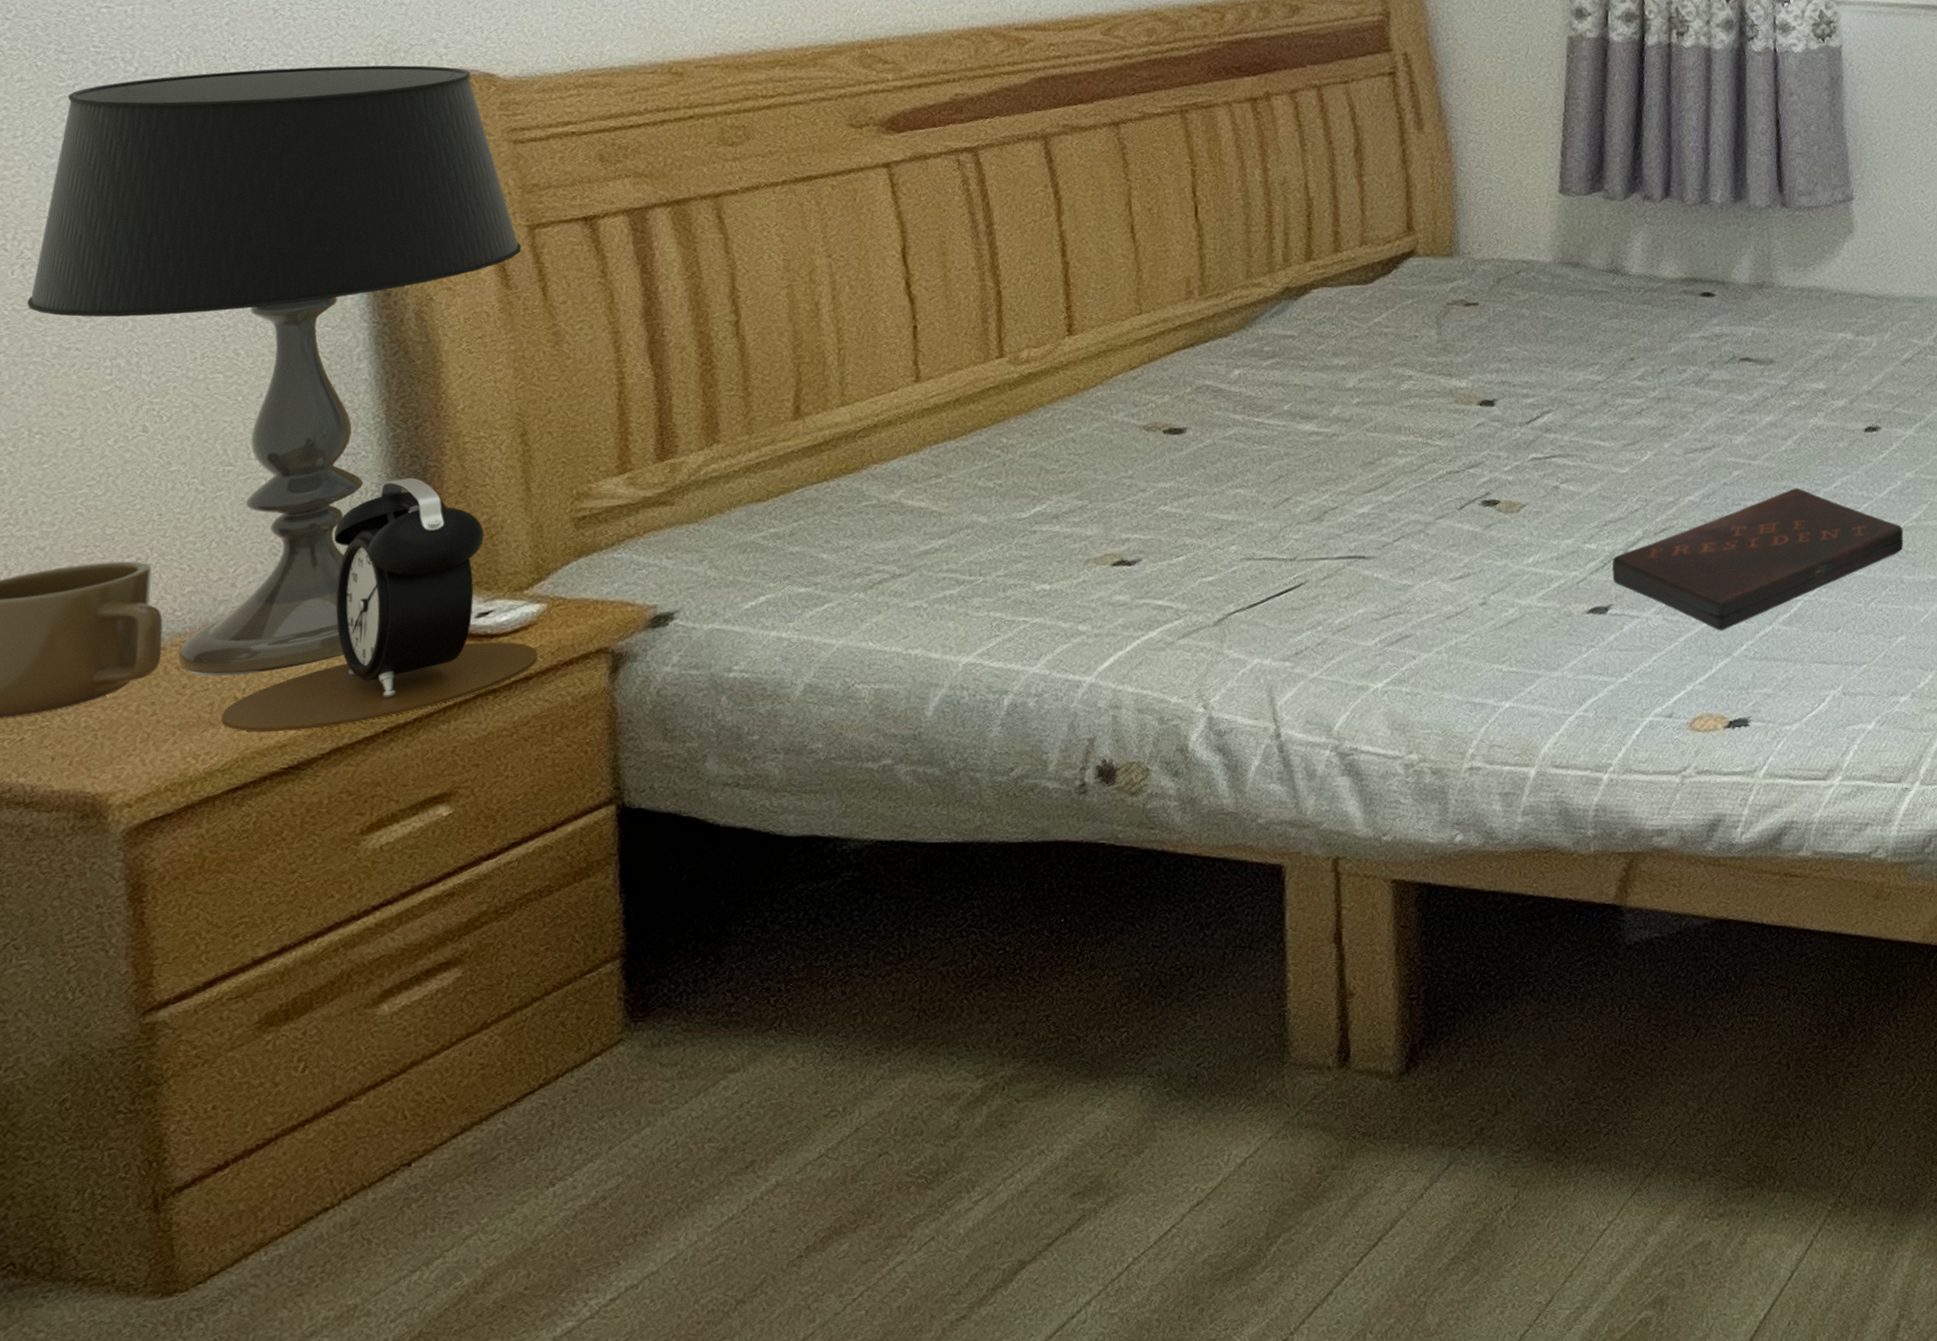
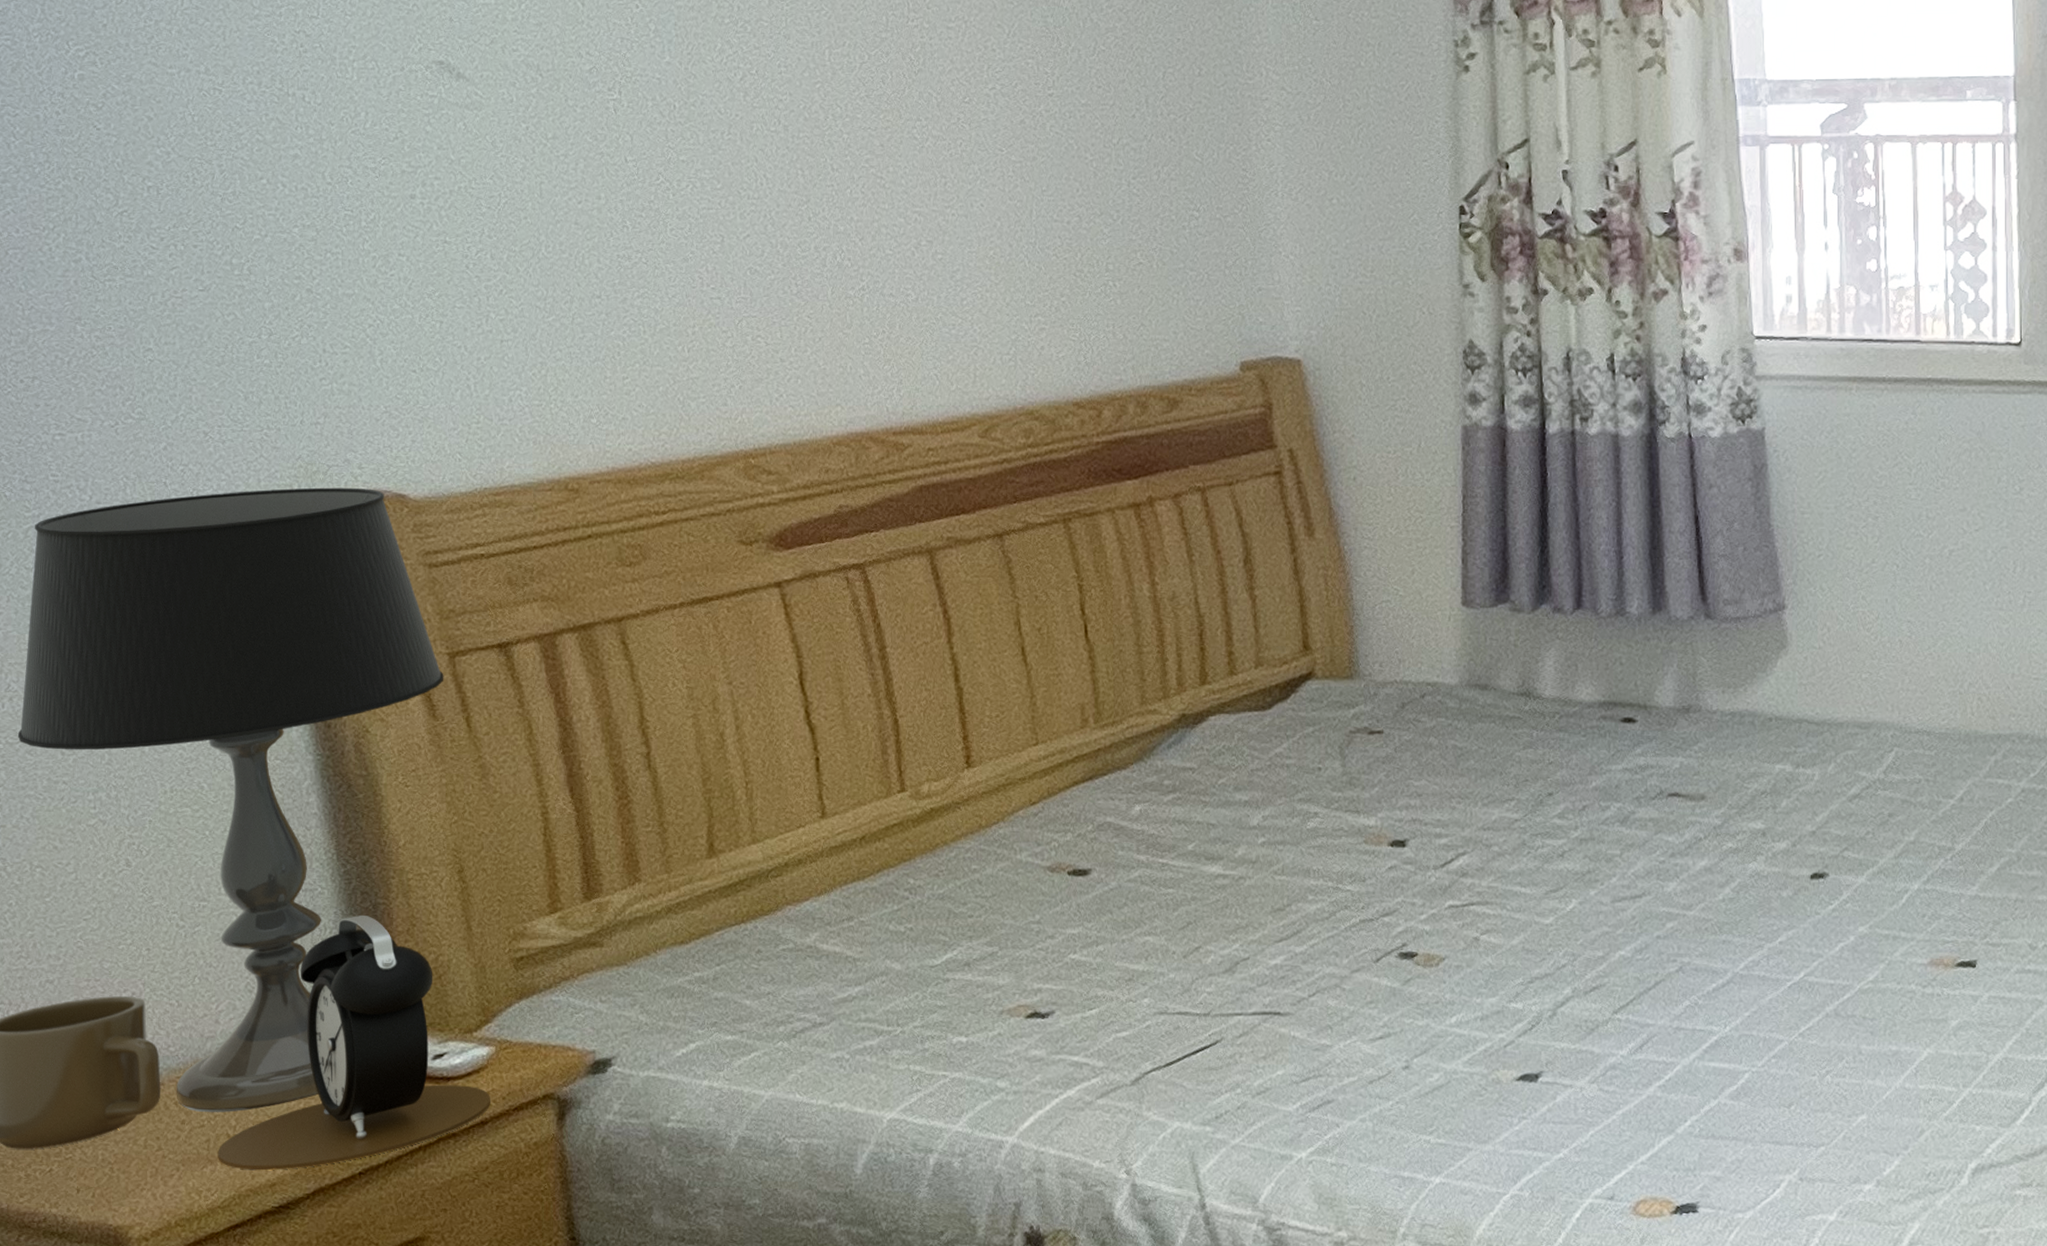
book: present [1612,487,1904,631] -> none [1540,942,1860,1104]

